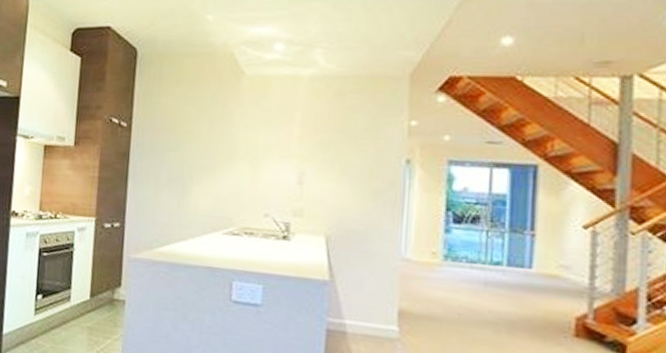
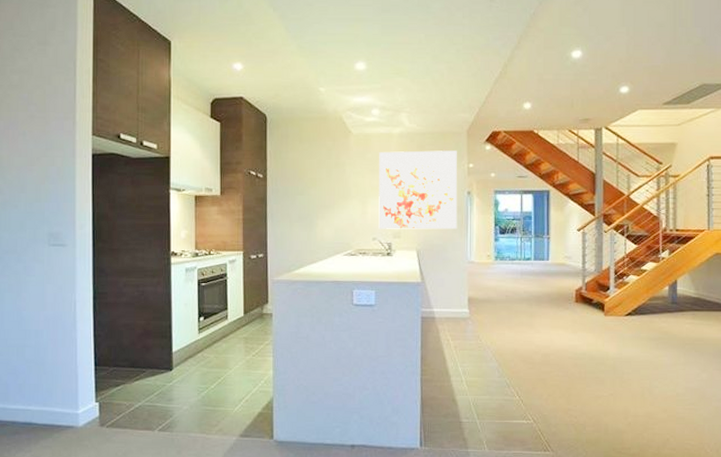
wall art: none [273,99,393,212] -> present [378,150,458,230]

